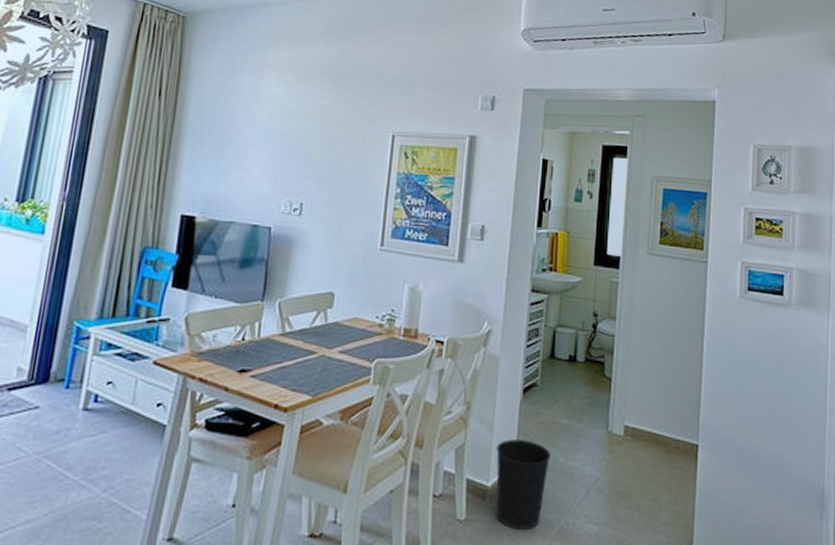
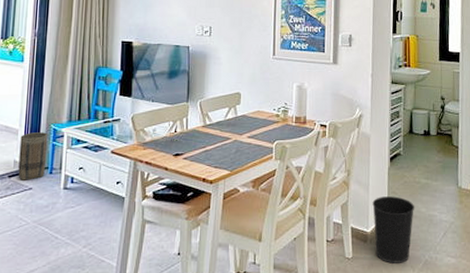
basket: none [21,330,69,396] -> present [18,132,48,181]

